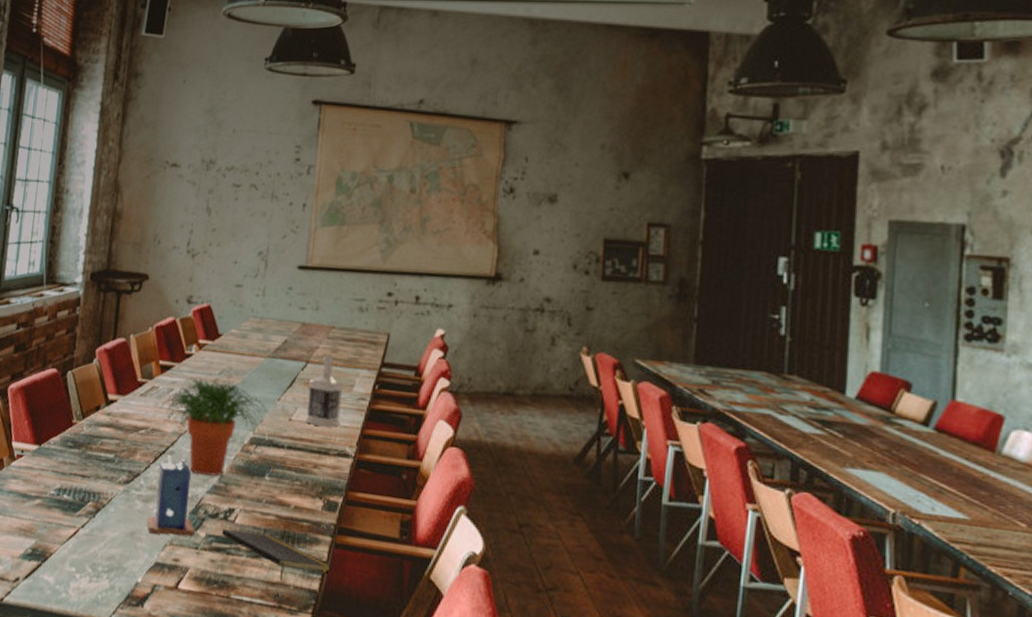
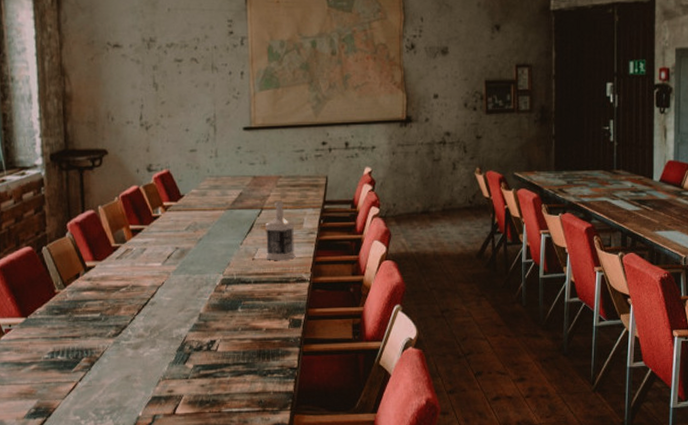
candle: present [147,454,195,537] -> none [139,305,184,374]
potted plant: present [159,377,267,476] -> none [135,233,233,317]
notepad: present [222,529,331,581] -> none [207,355,302,390]

